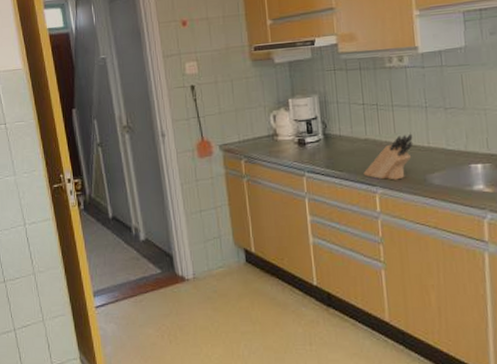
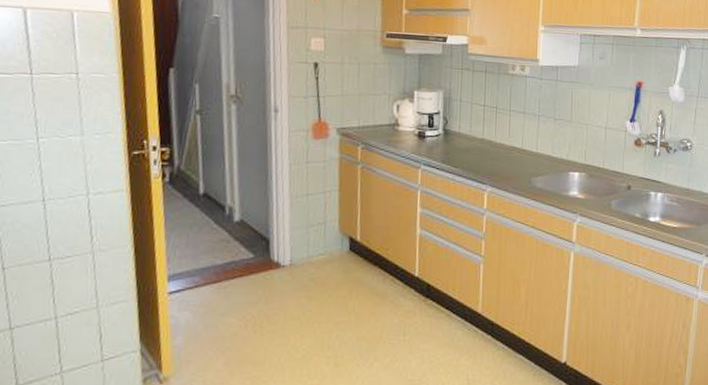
knife block: present [363,133,414,180] -> none [476,138,524,180]

